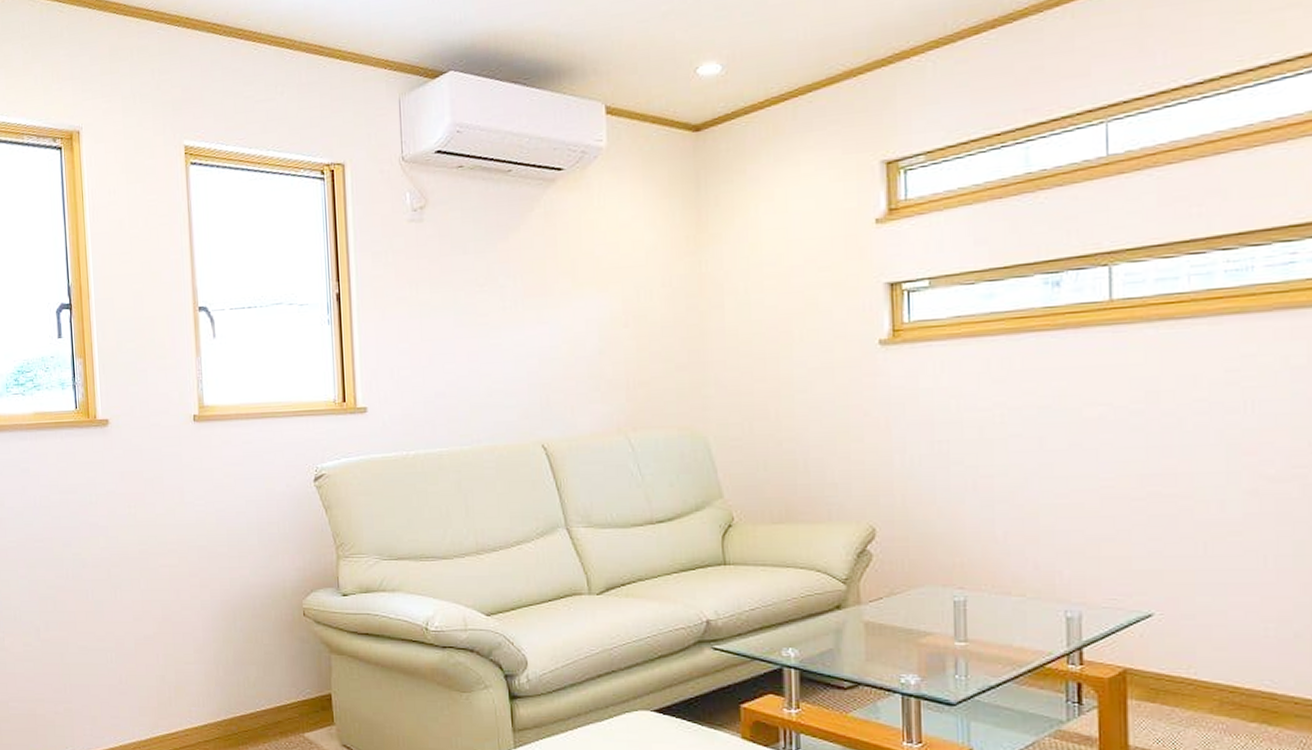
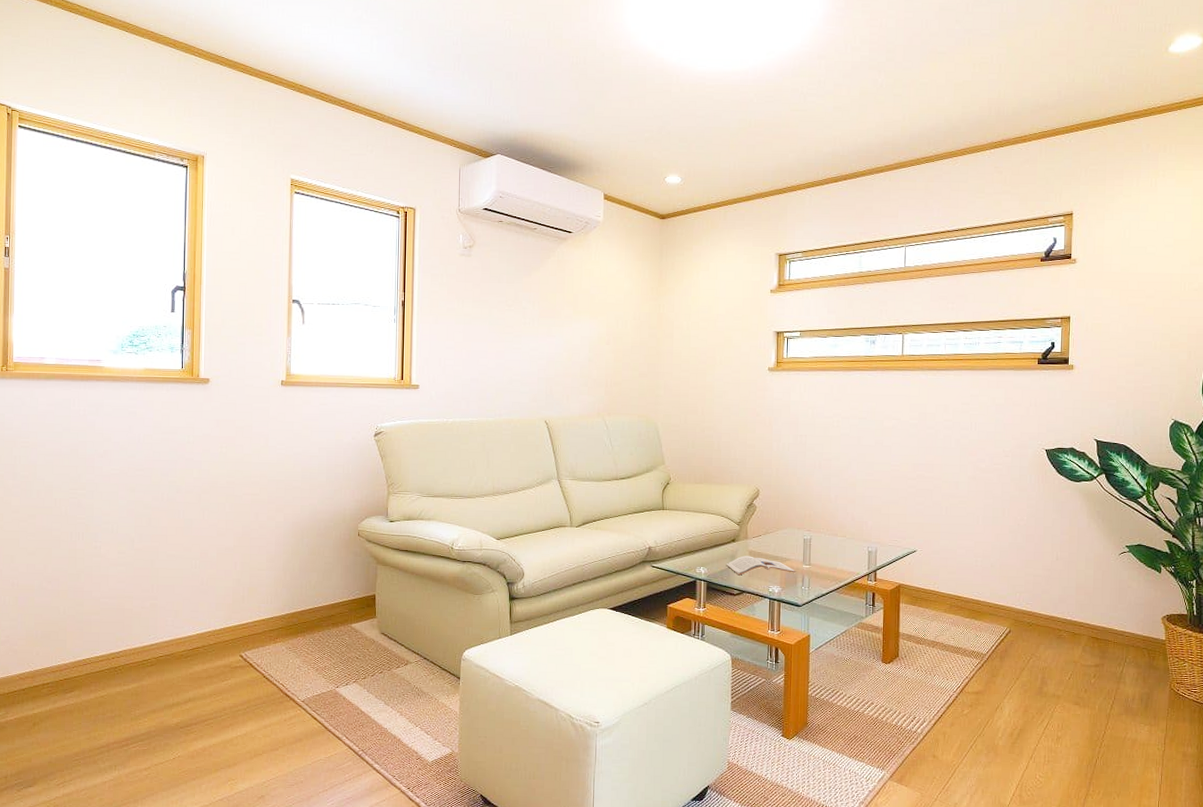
magazine: none [828,629,944,660] -> present [726,556,796,576]

